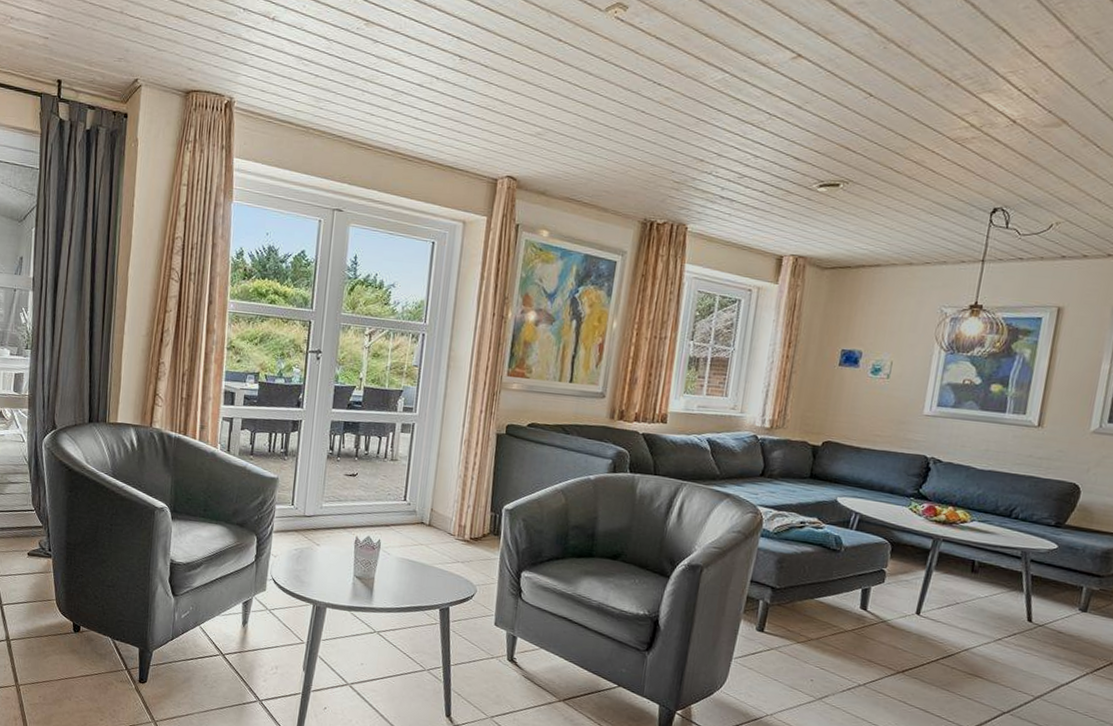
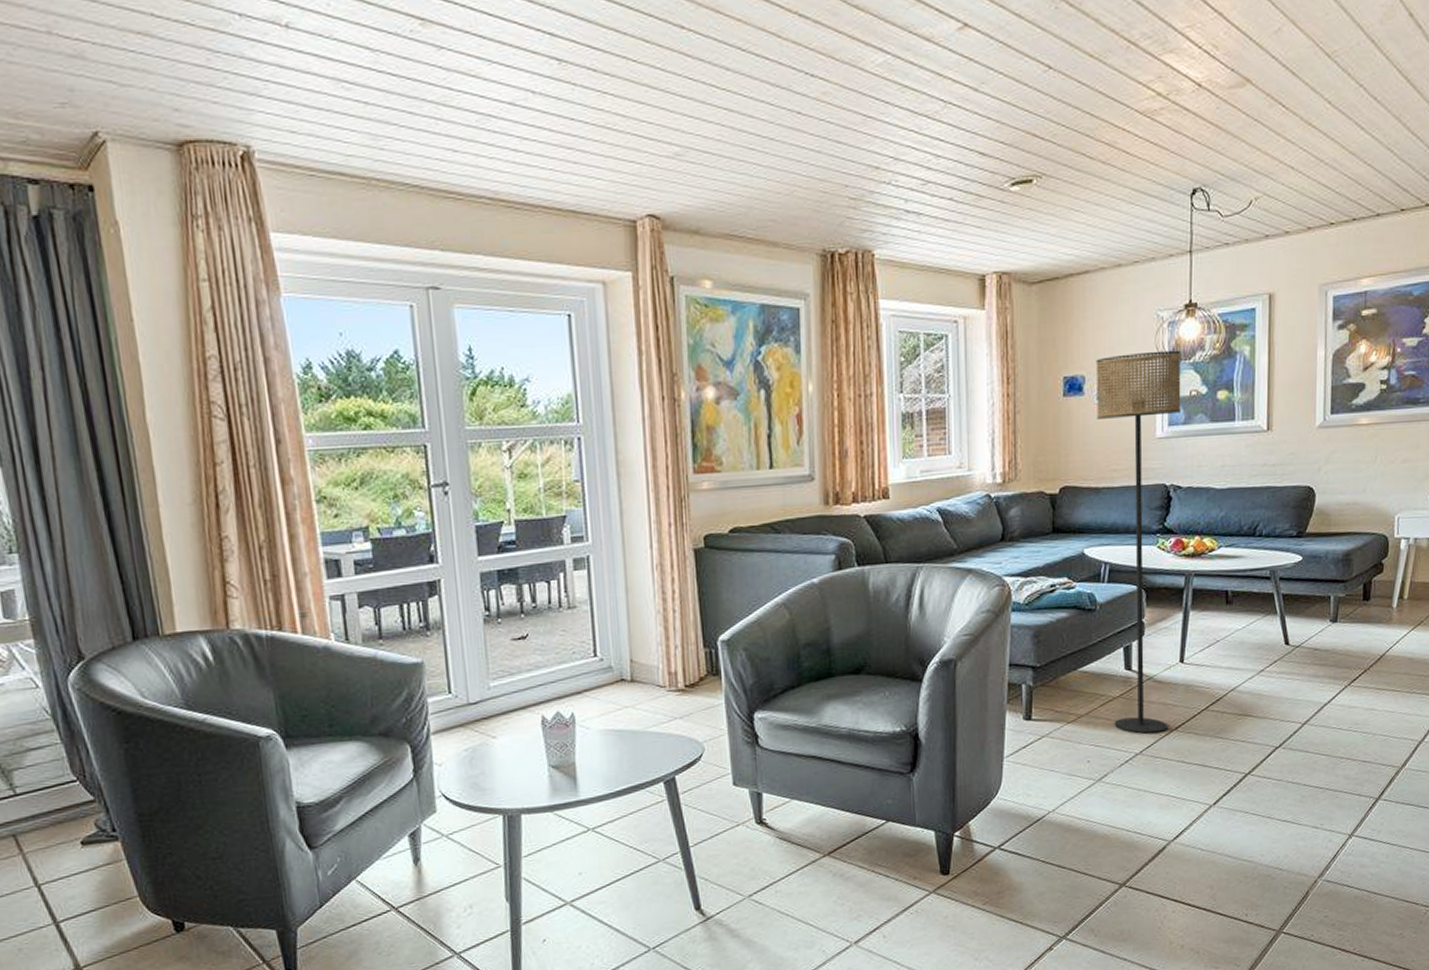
floor lamp: none [842,338,959,672] -> present [1095,350,1181,734]

